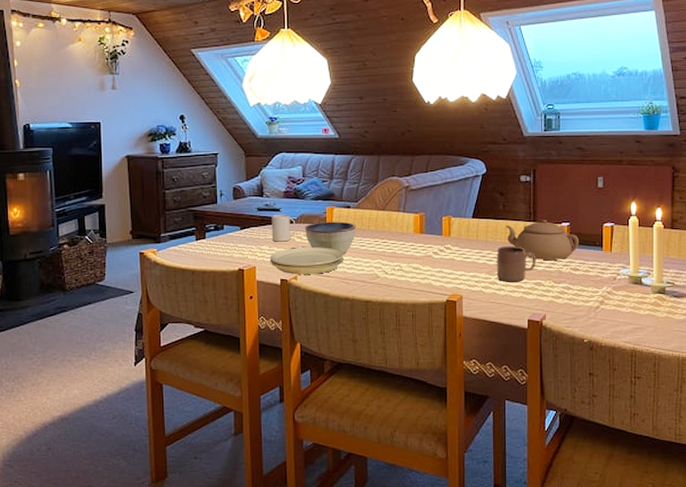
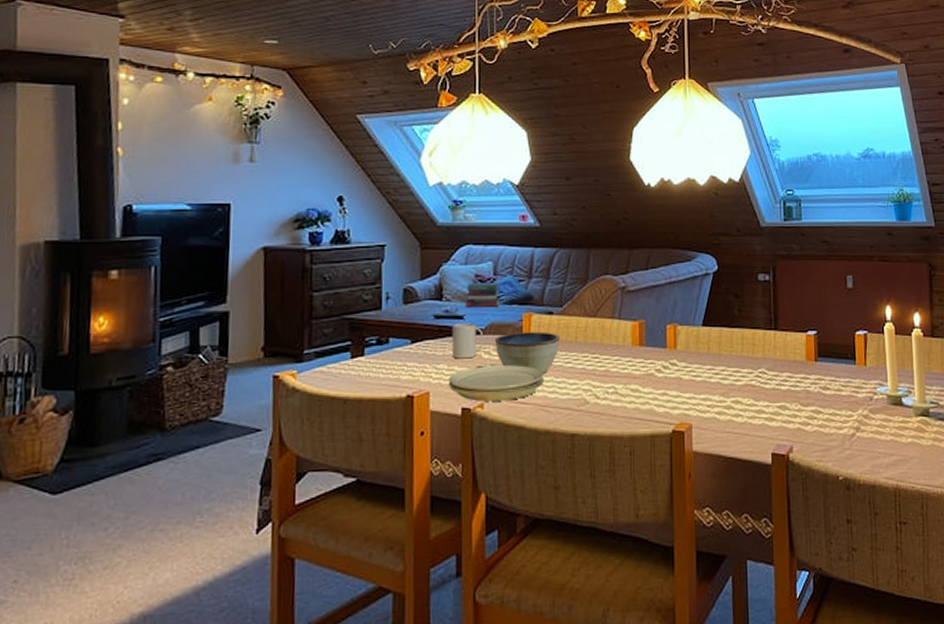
books: none [281,182,308,202] -> present [465,282,499,307]
mug: present [496,246,536,282] -> none [732,360,780,406]
teapot: present [506,219,580,260] -> none [743,327,829,377]

